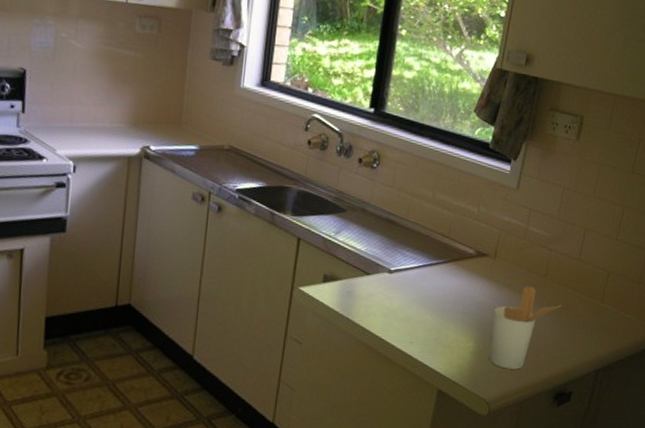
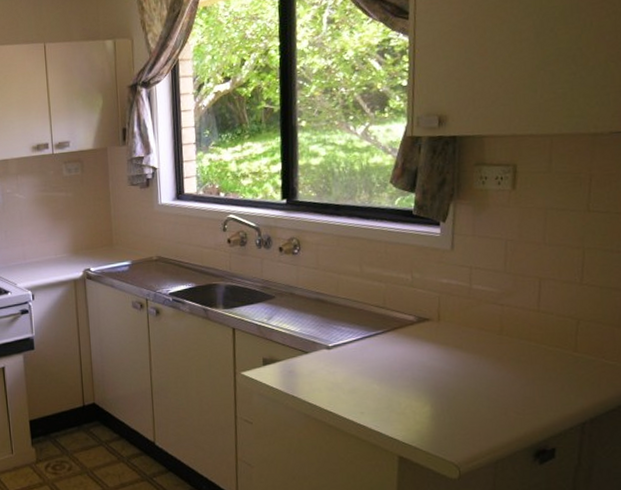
utensil holder: present [488,286,562,370] -> none [446,345,526,431]

